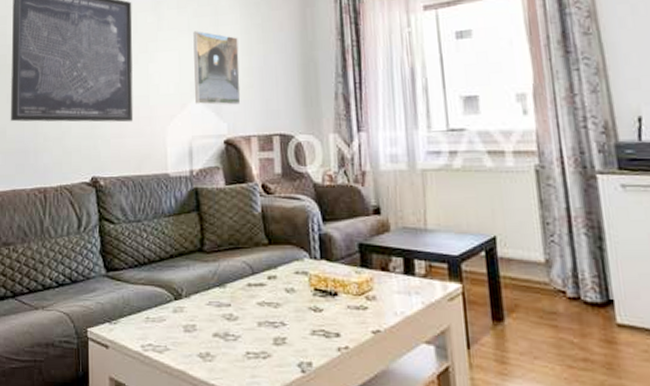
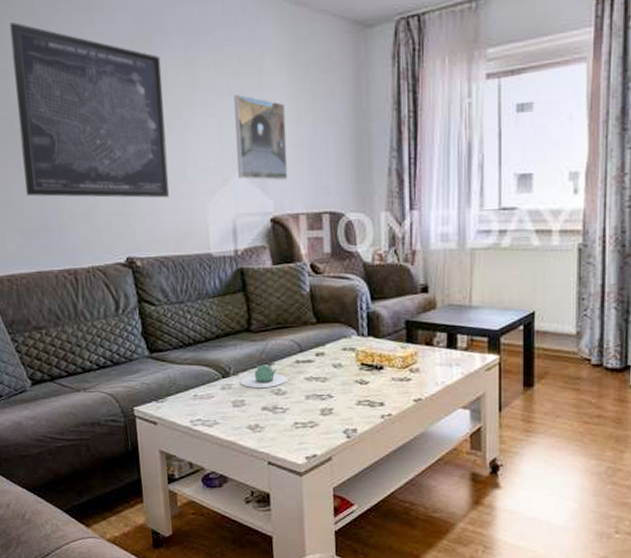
teapot: none [192,279,241,312] -> present [241,357,289,388]

